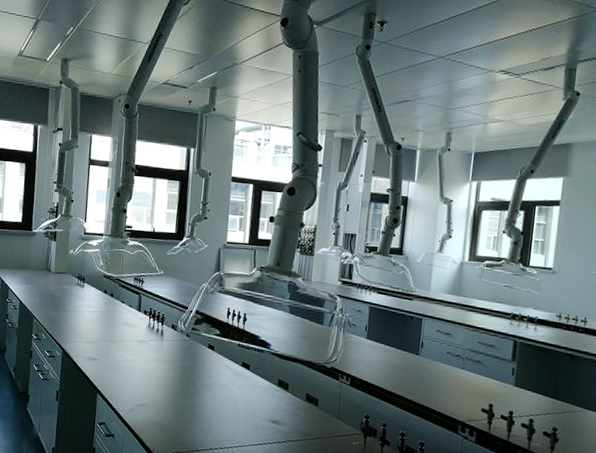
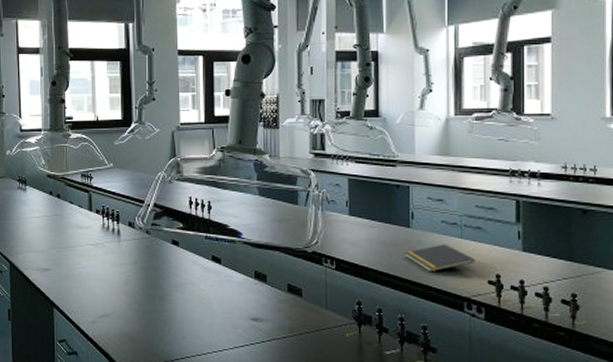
notepad: none [411,372,473,397] -> present [404,244,475,272]

